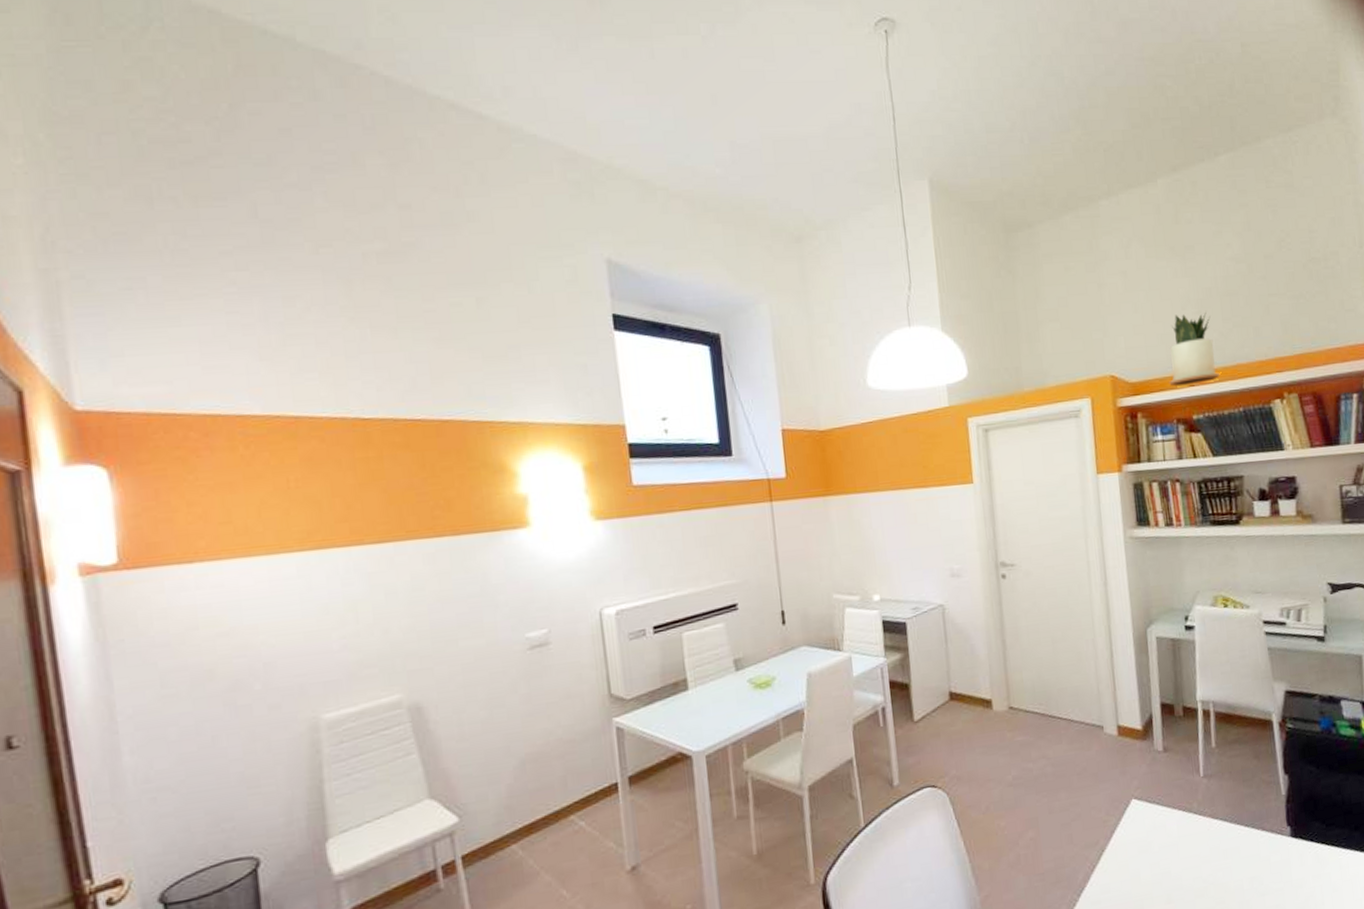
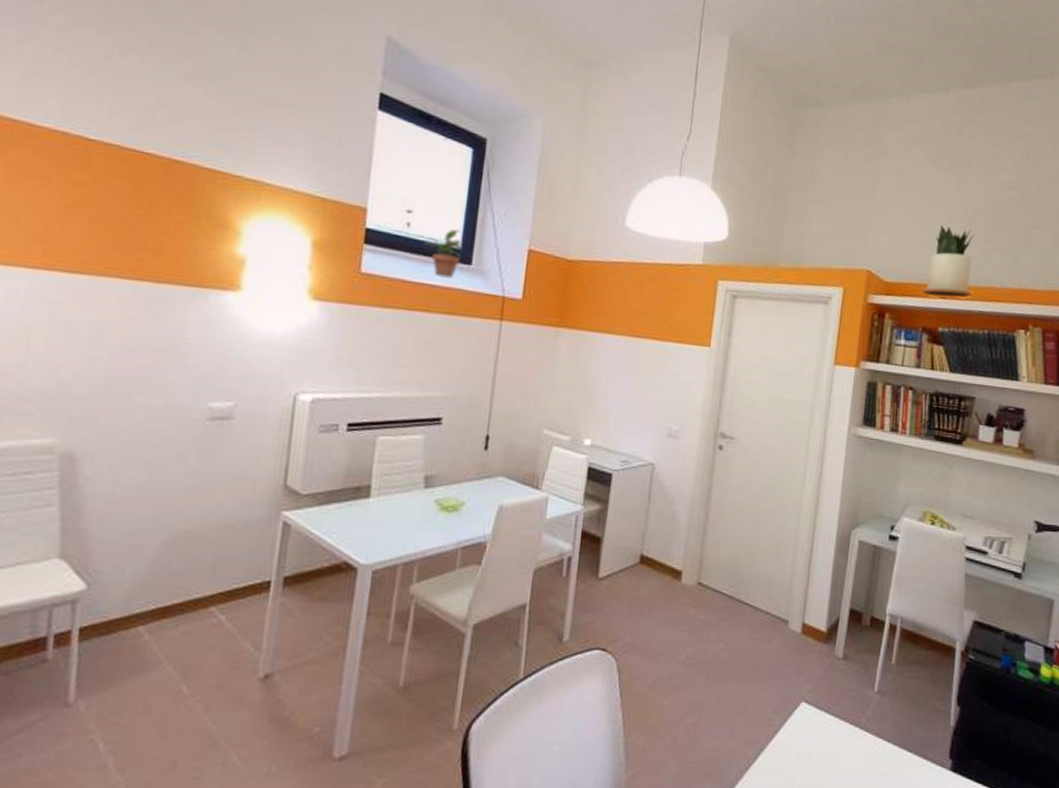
potted plant: none [684,425,721,474] -> present [424,229,463,279]

